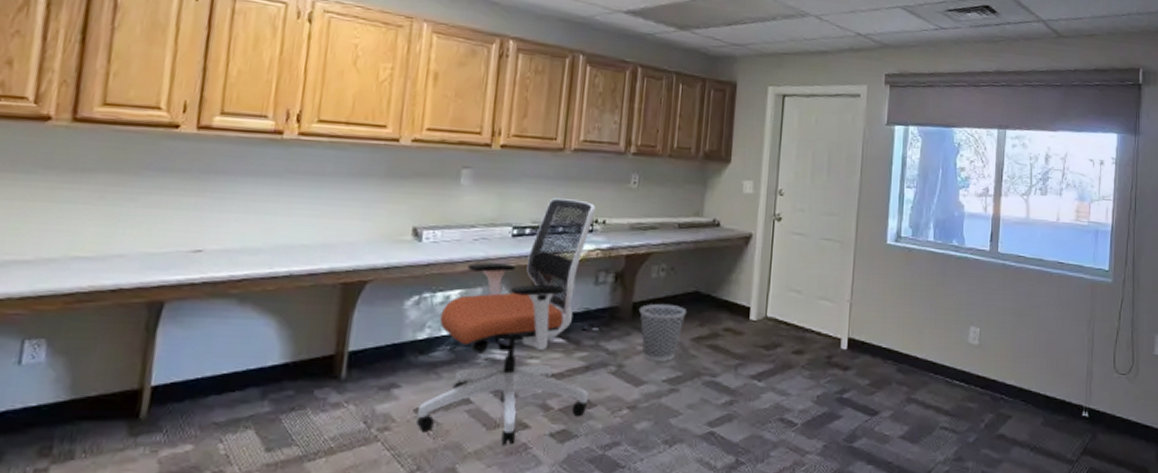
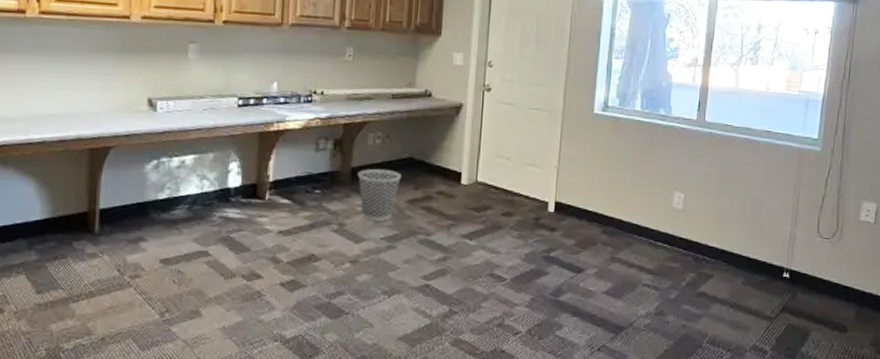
office chair: present [416,198,597,445] -> none [163,71,315,293]

